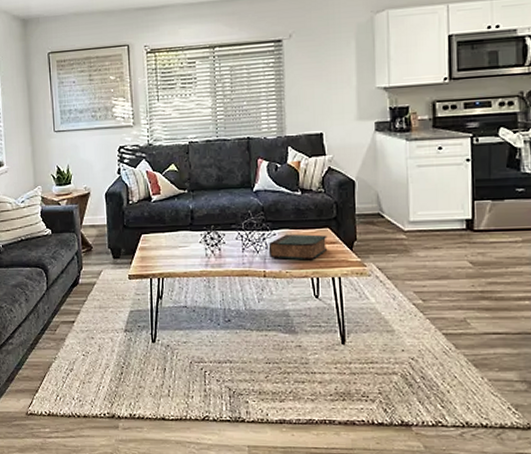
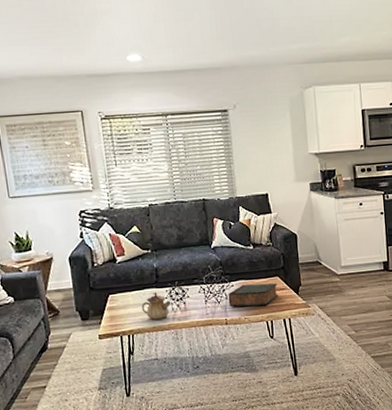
teapot: none [173,234,205,264] -> present [141,291,171,320]

